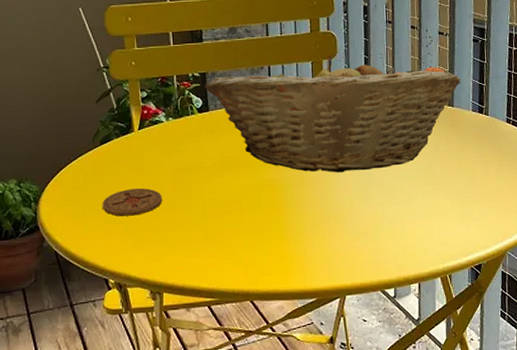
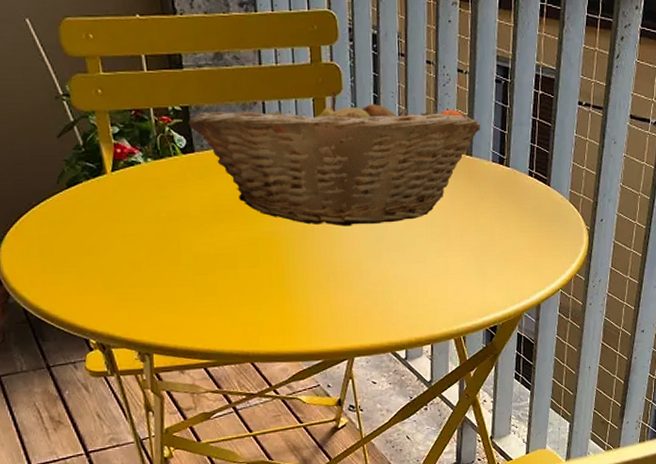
coaster: present [102,188,163,216] -> none [74,239,146,270]

